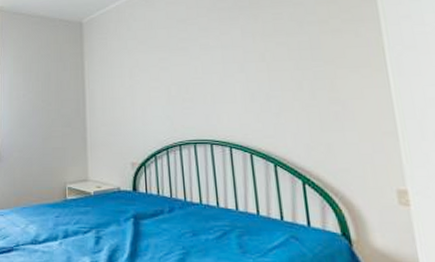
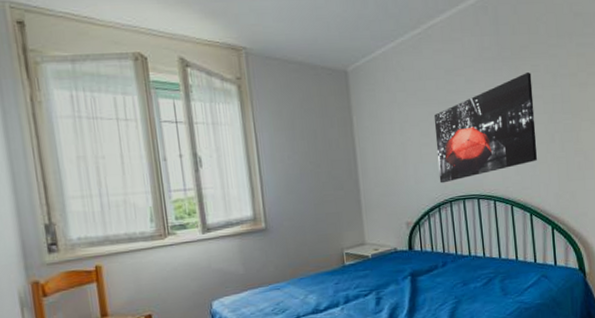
wall art: none [164,20,281,126] -> present [433,72,537,184]

